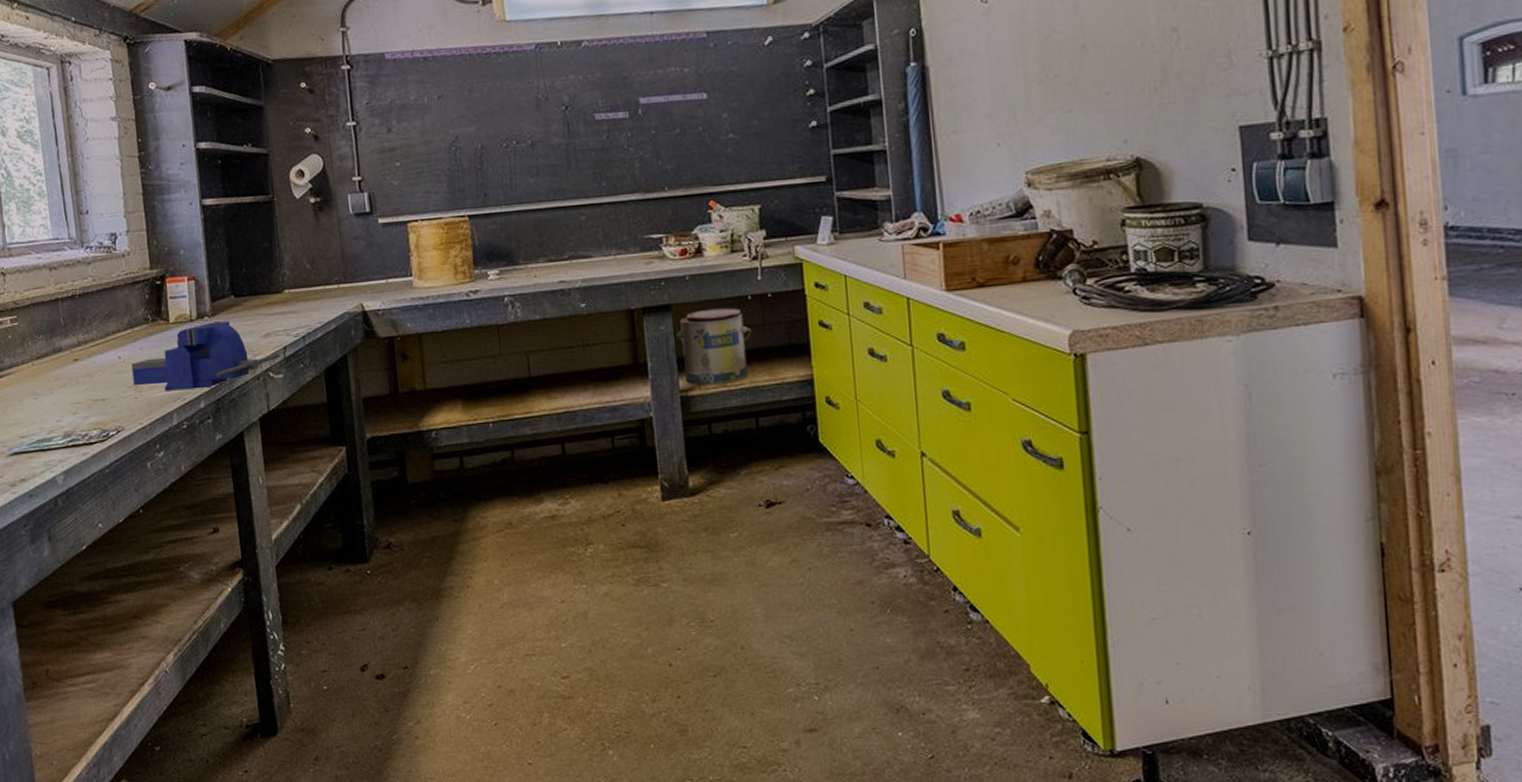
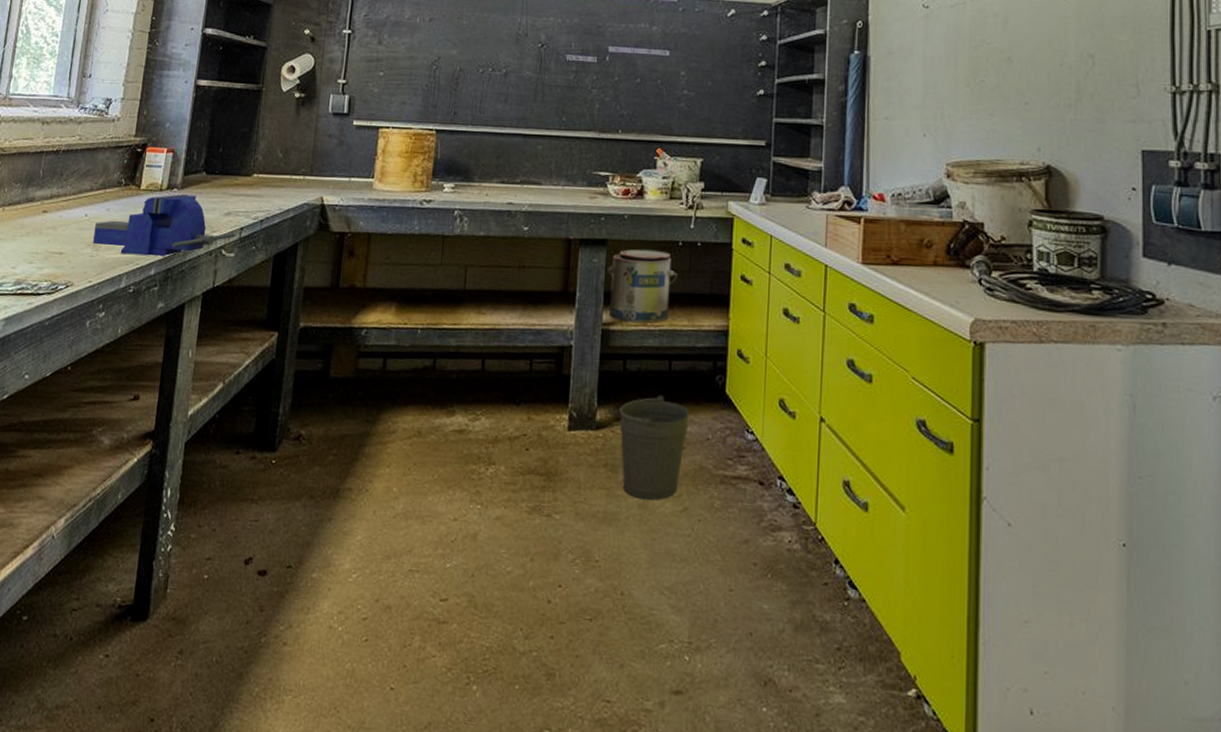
bucket: none [711,453,786,556] -> present [619,395,690,500]

